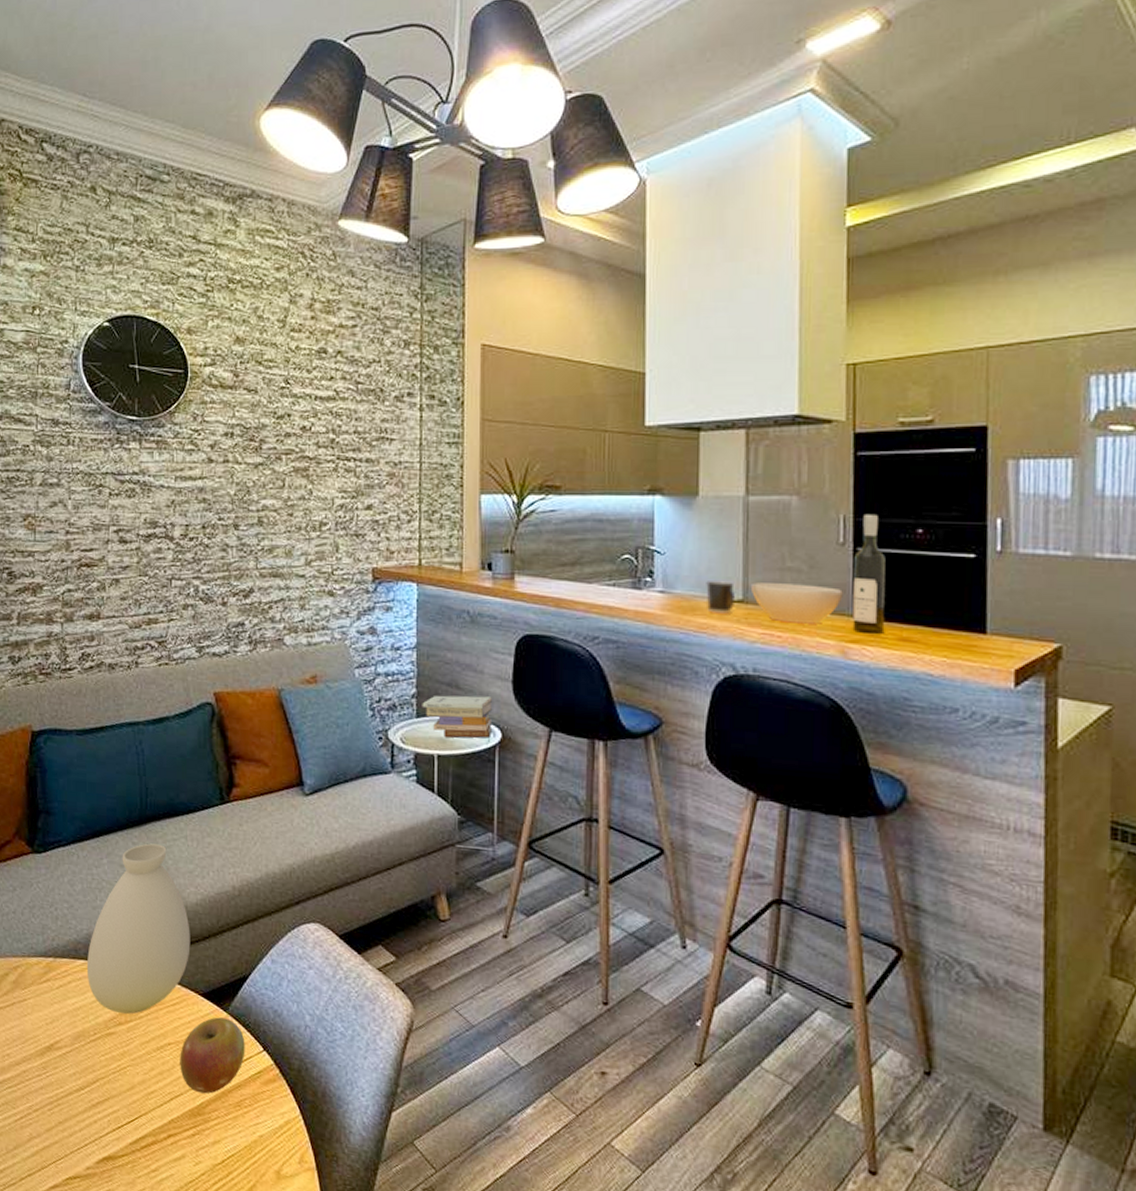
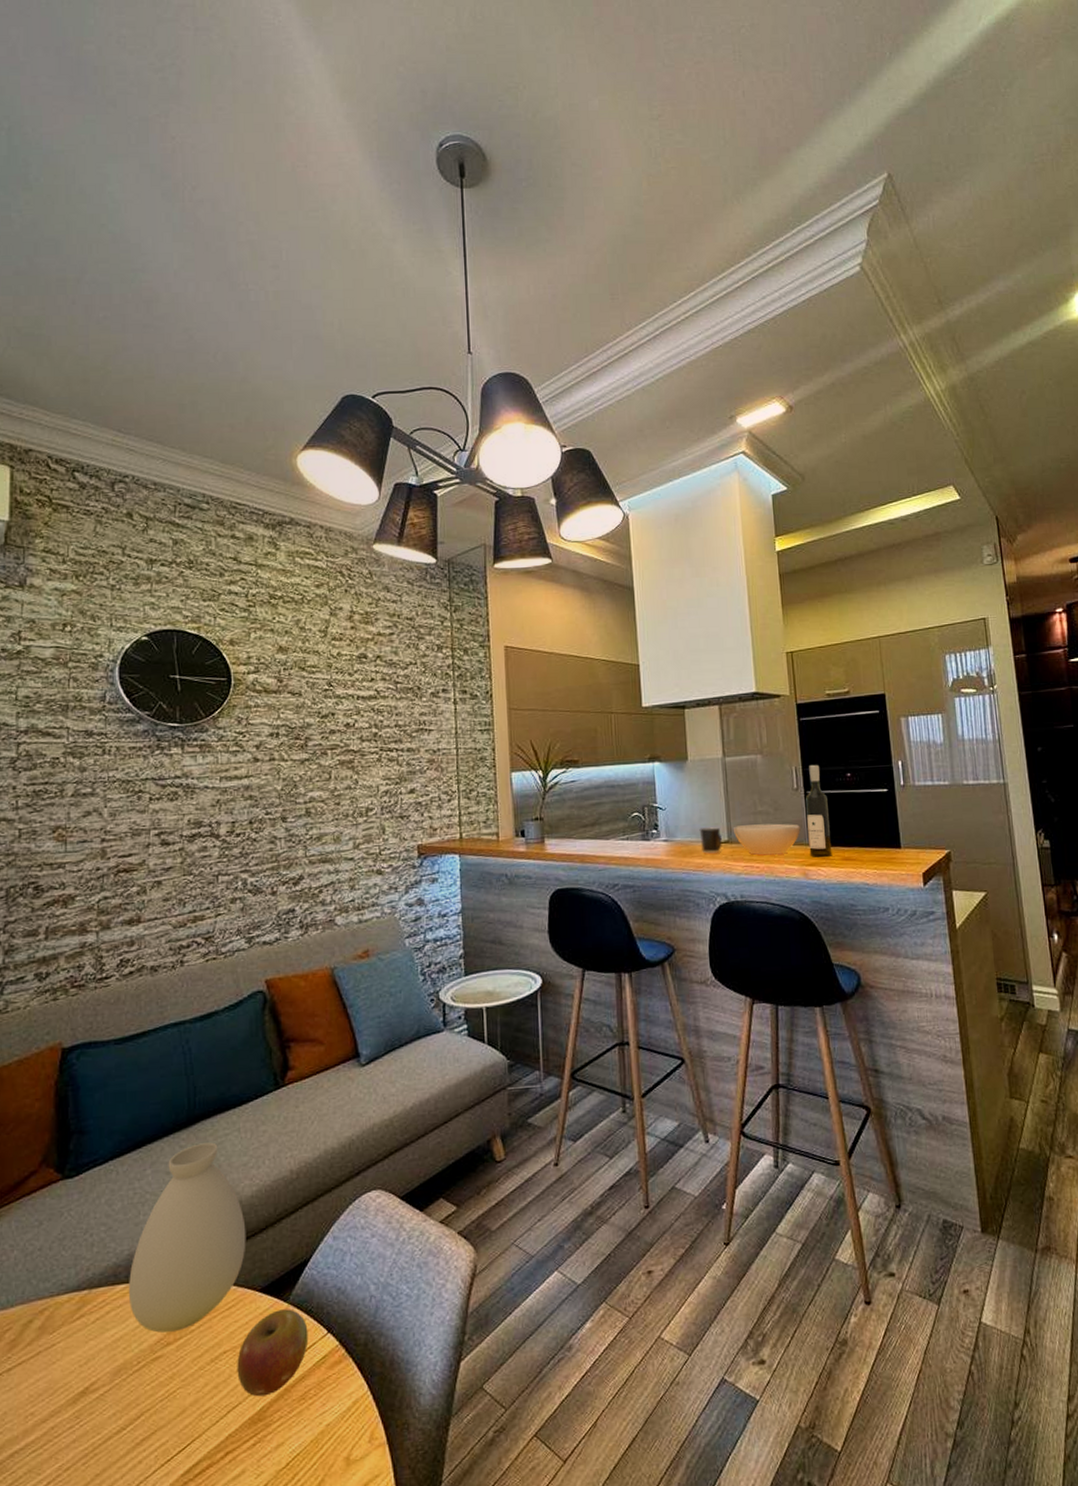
books: present [422,695,493,738] -> none [469,948,533,990]

